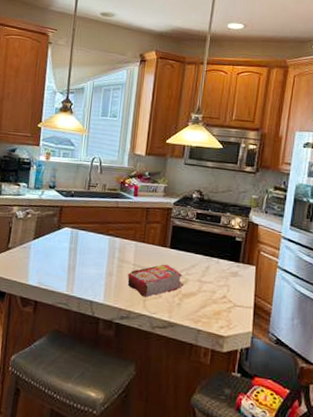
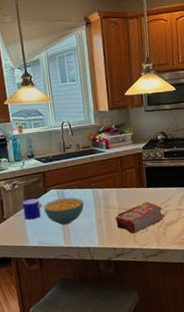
cup: none [29,232,53,256] -> present [22,199,43,220]
cereal bowl: none [52,239,98,270] -> present [43,197,85,225]

